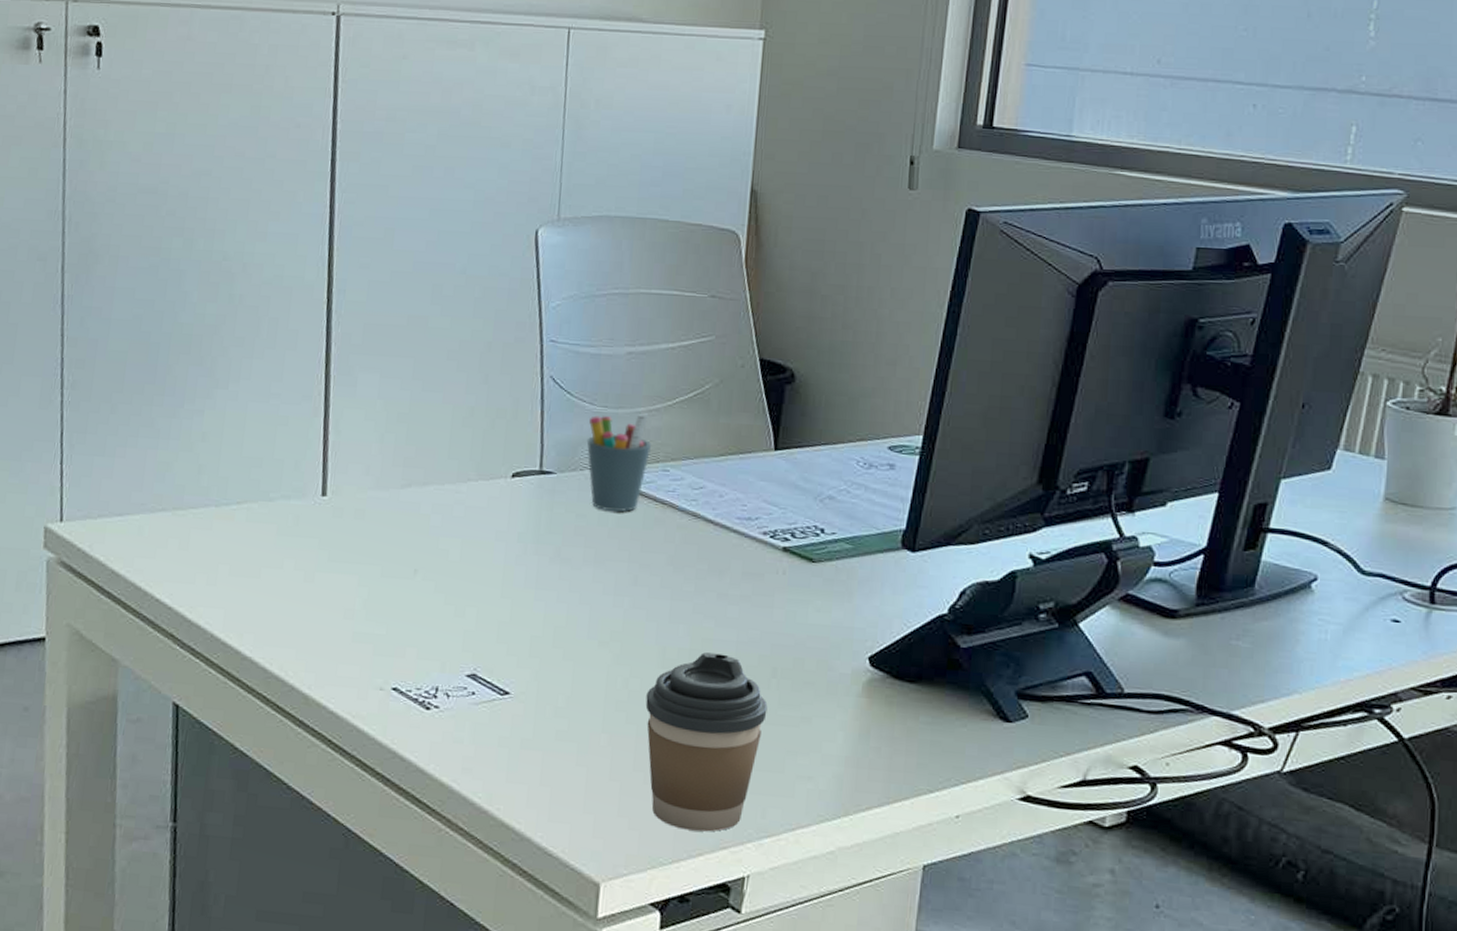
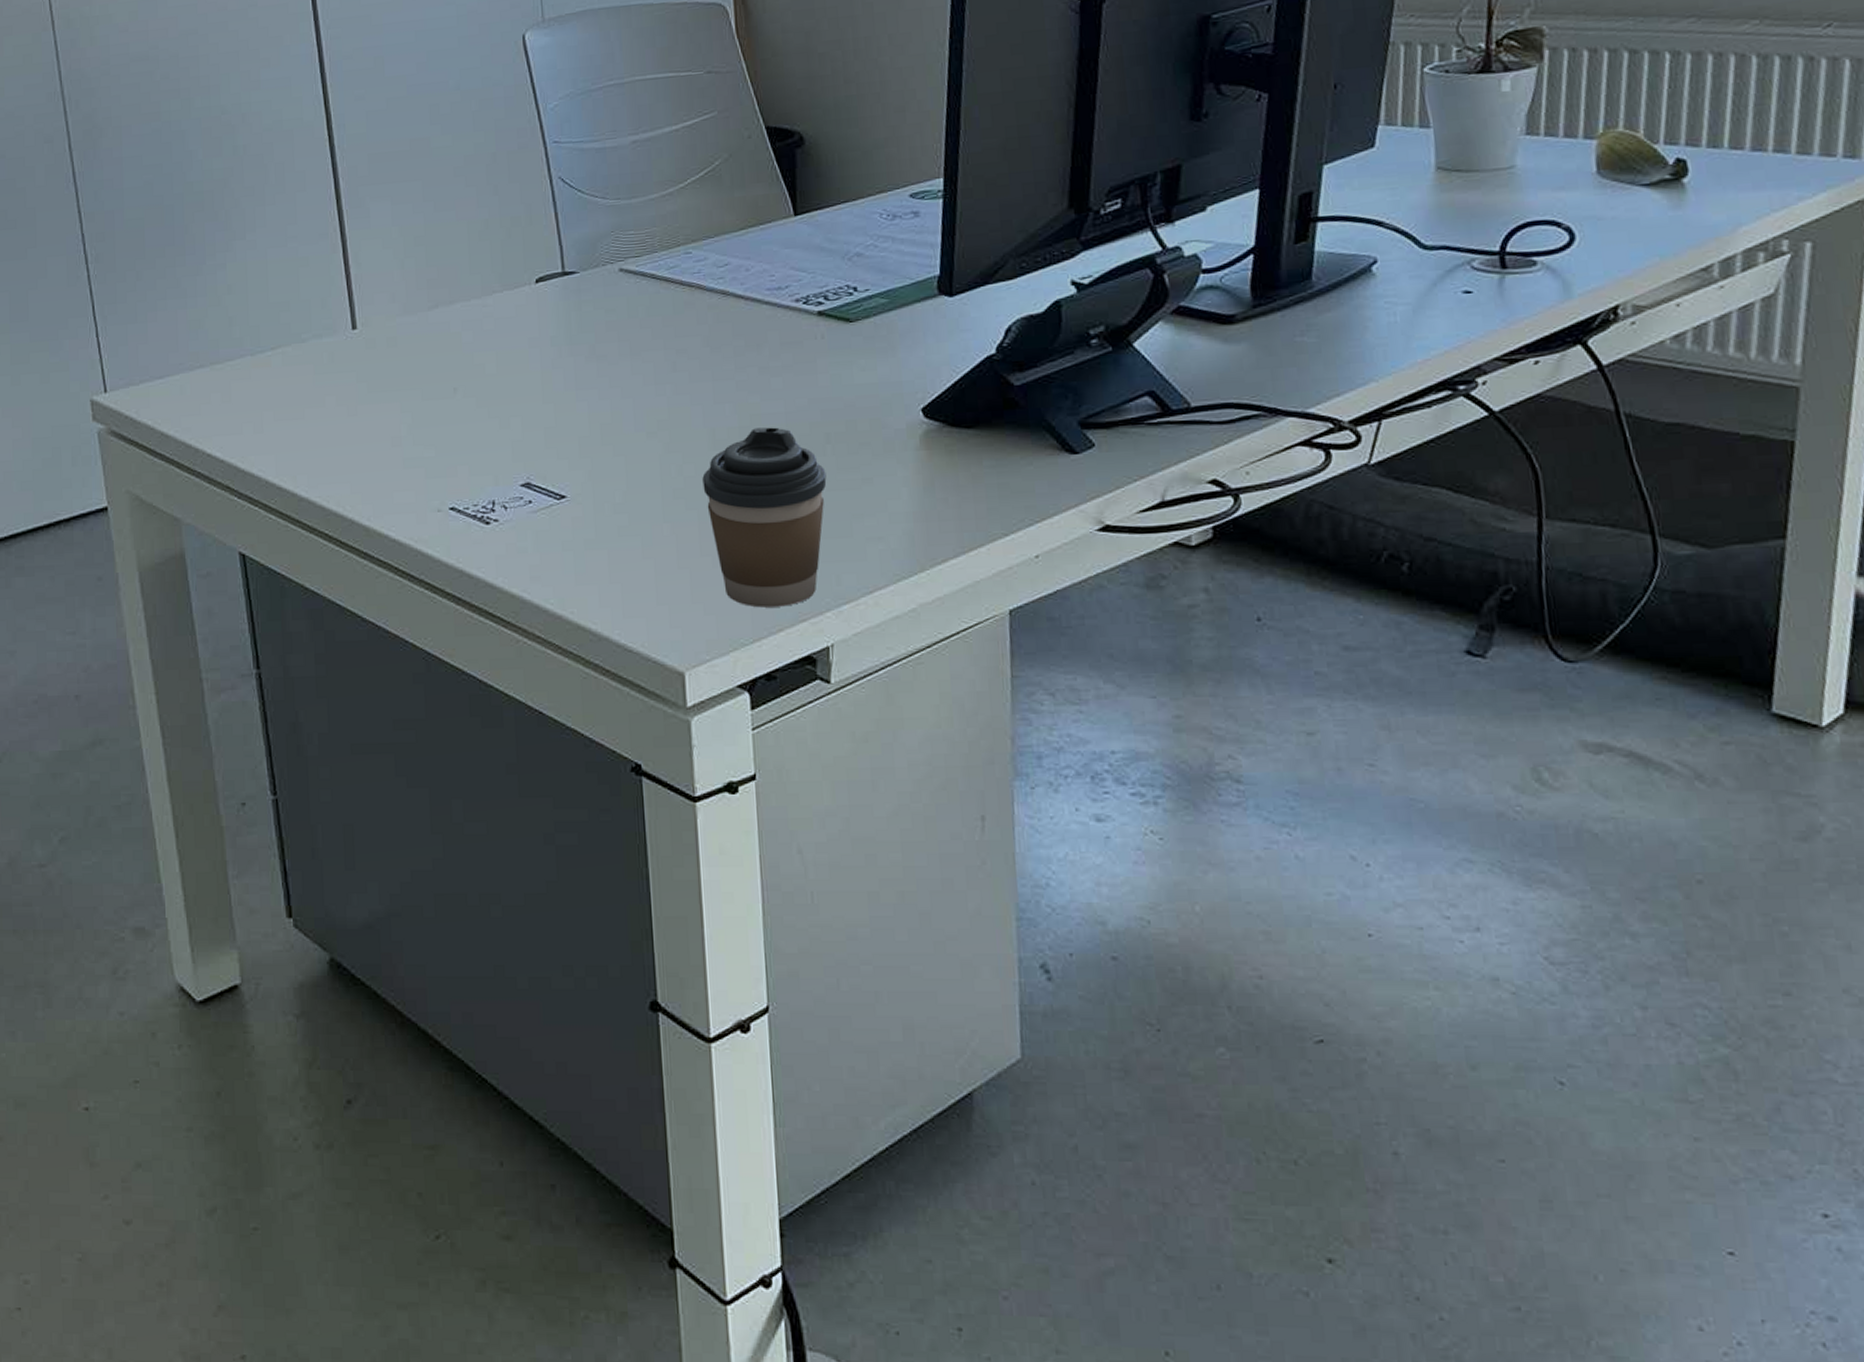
pen holder: present [586,413,651,512] -> none [604,199,670,302]

